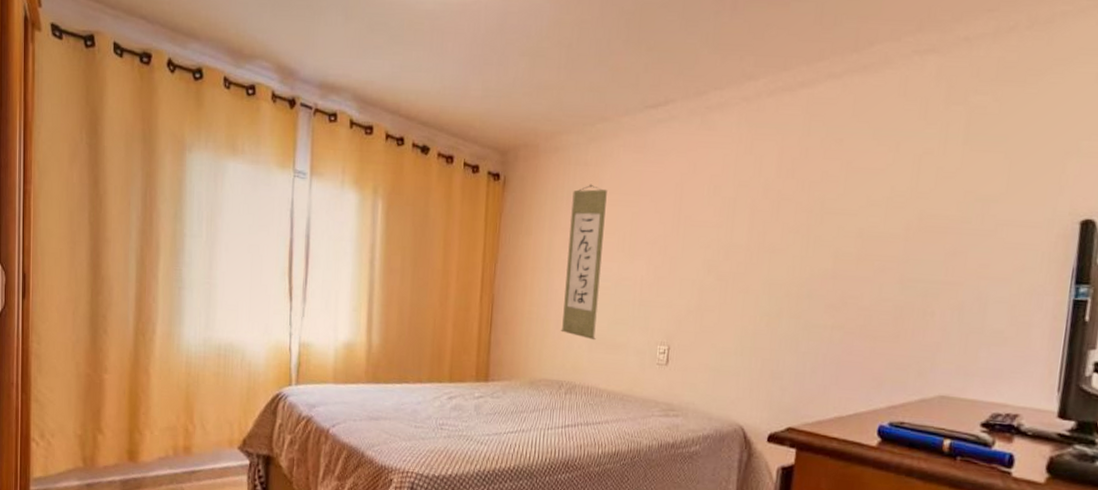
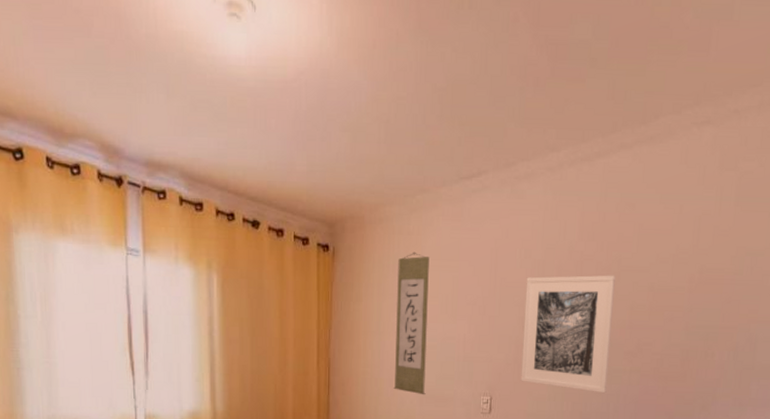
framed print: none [703,216,818,351] -> present [521,275,616,394]

